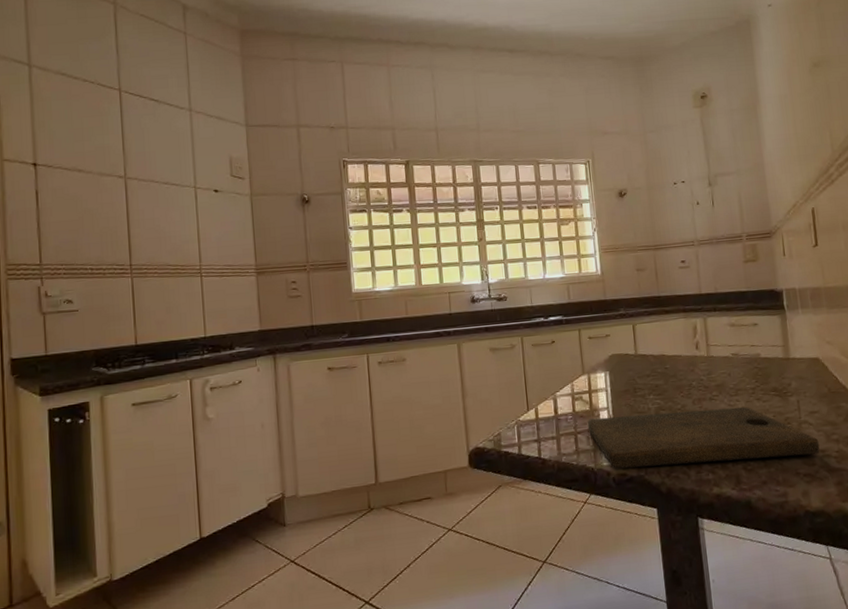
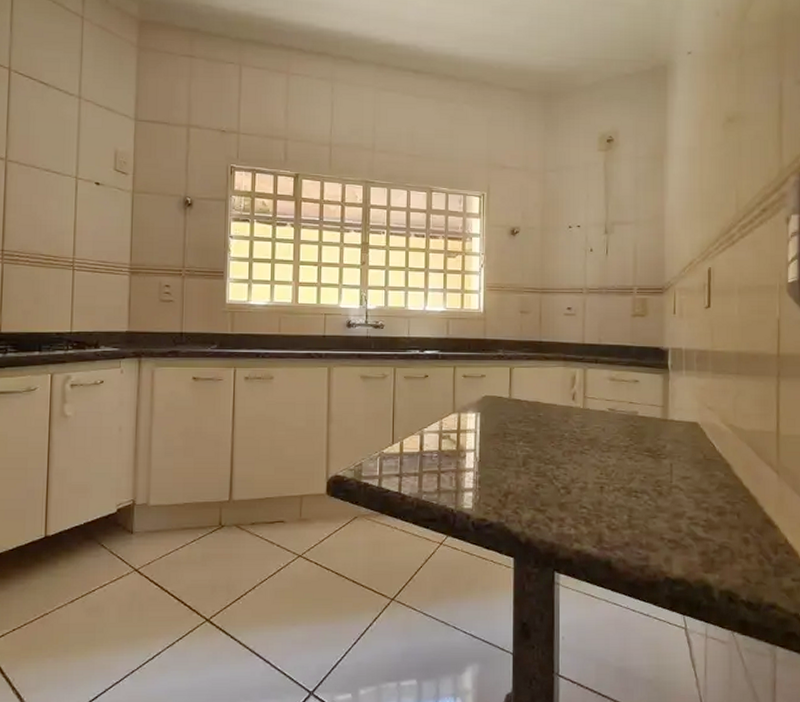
cutting board: present [587,407,820,469] -> none [452,459,688,520]

